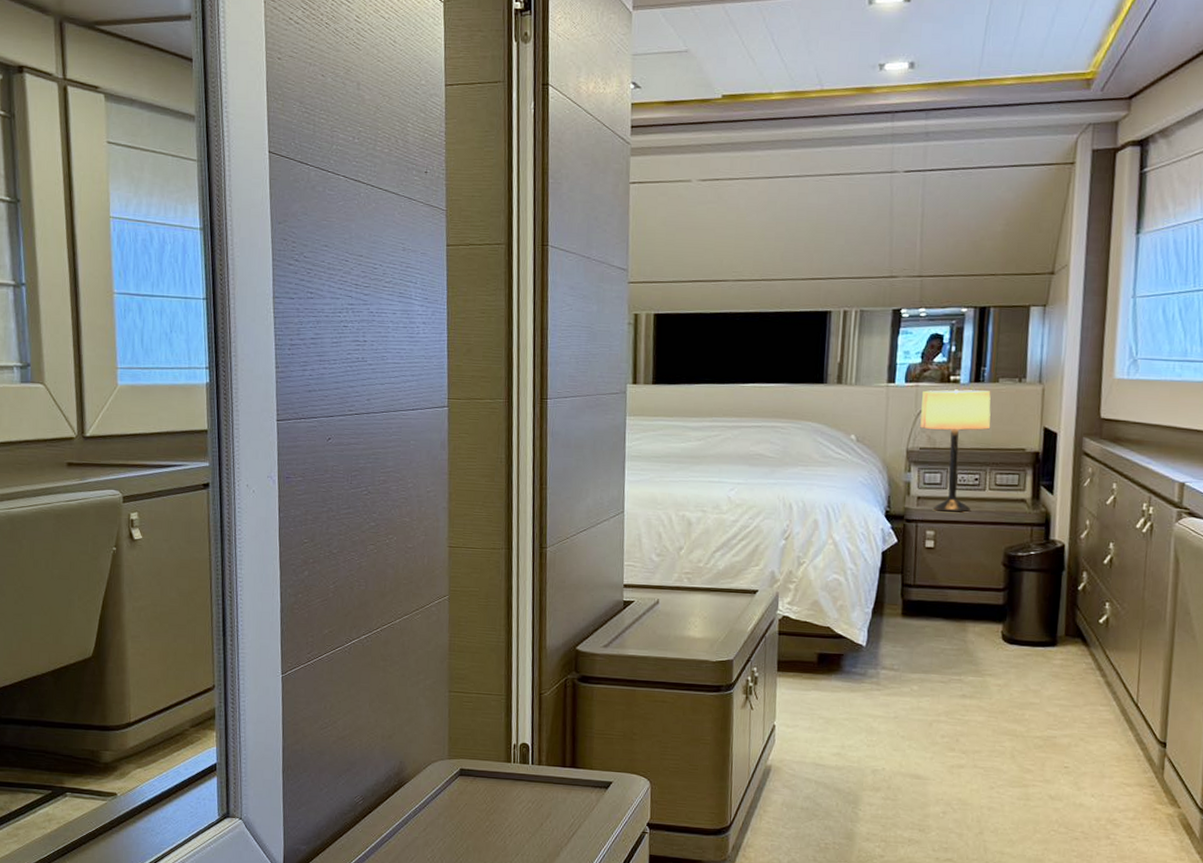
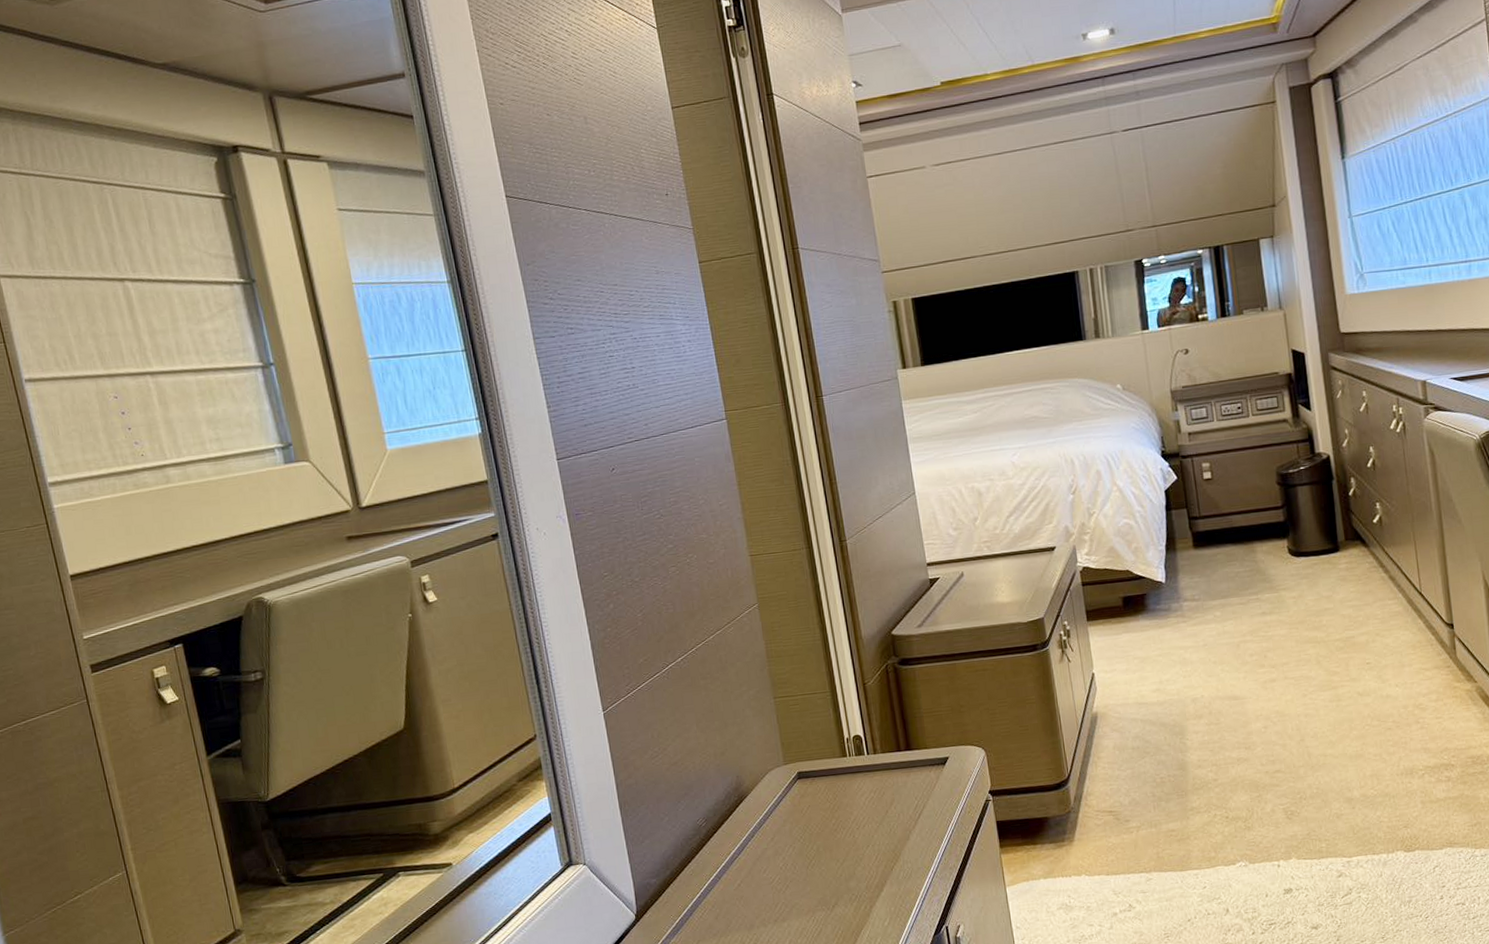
table lamp: present [920,388,991,513] -> none [1176,323,1244,444]

